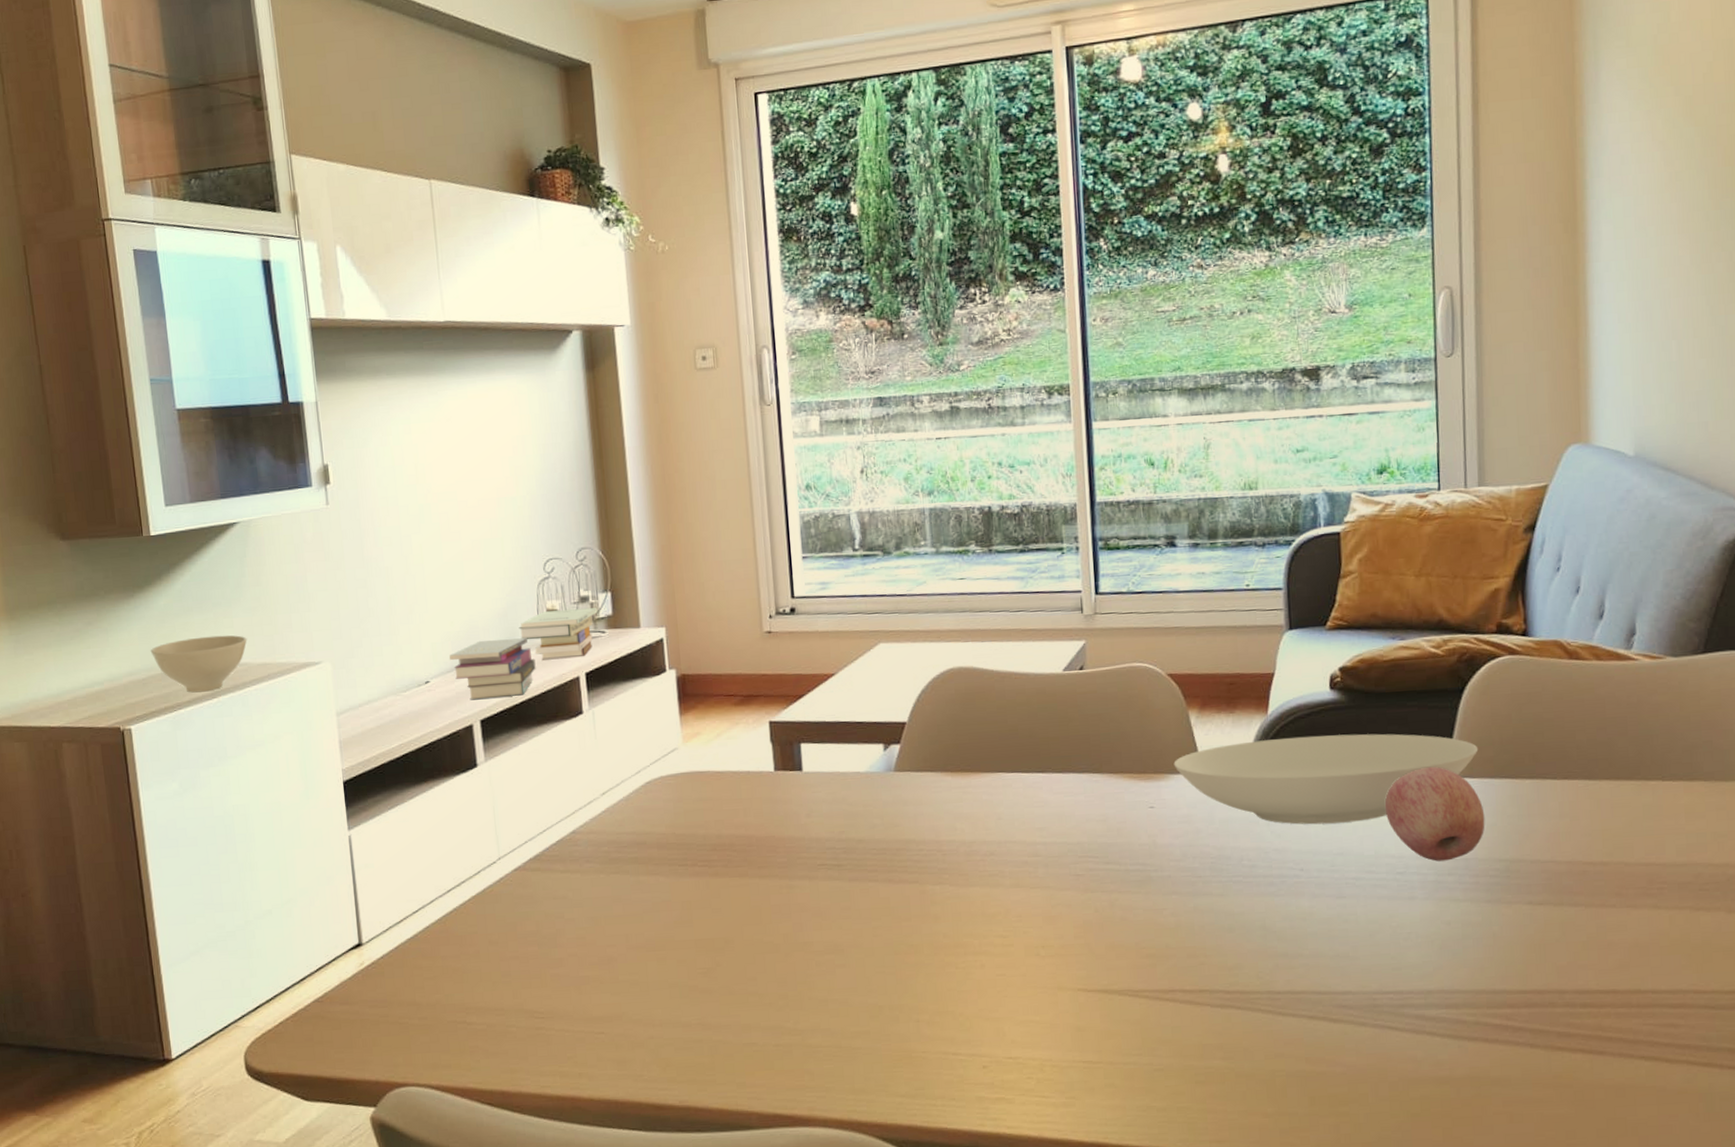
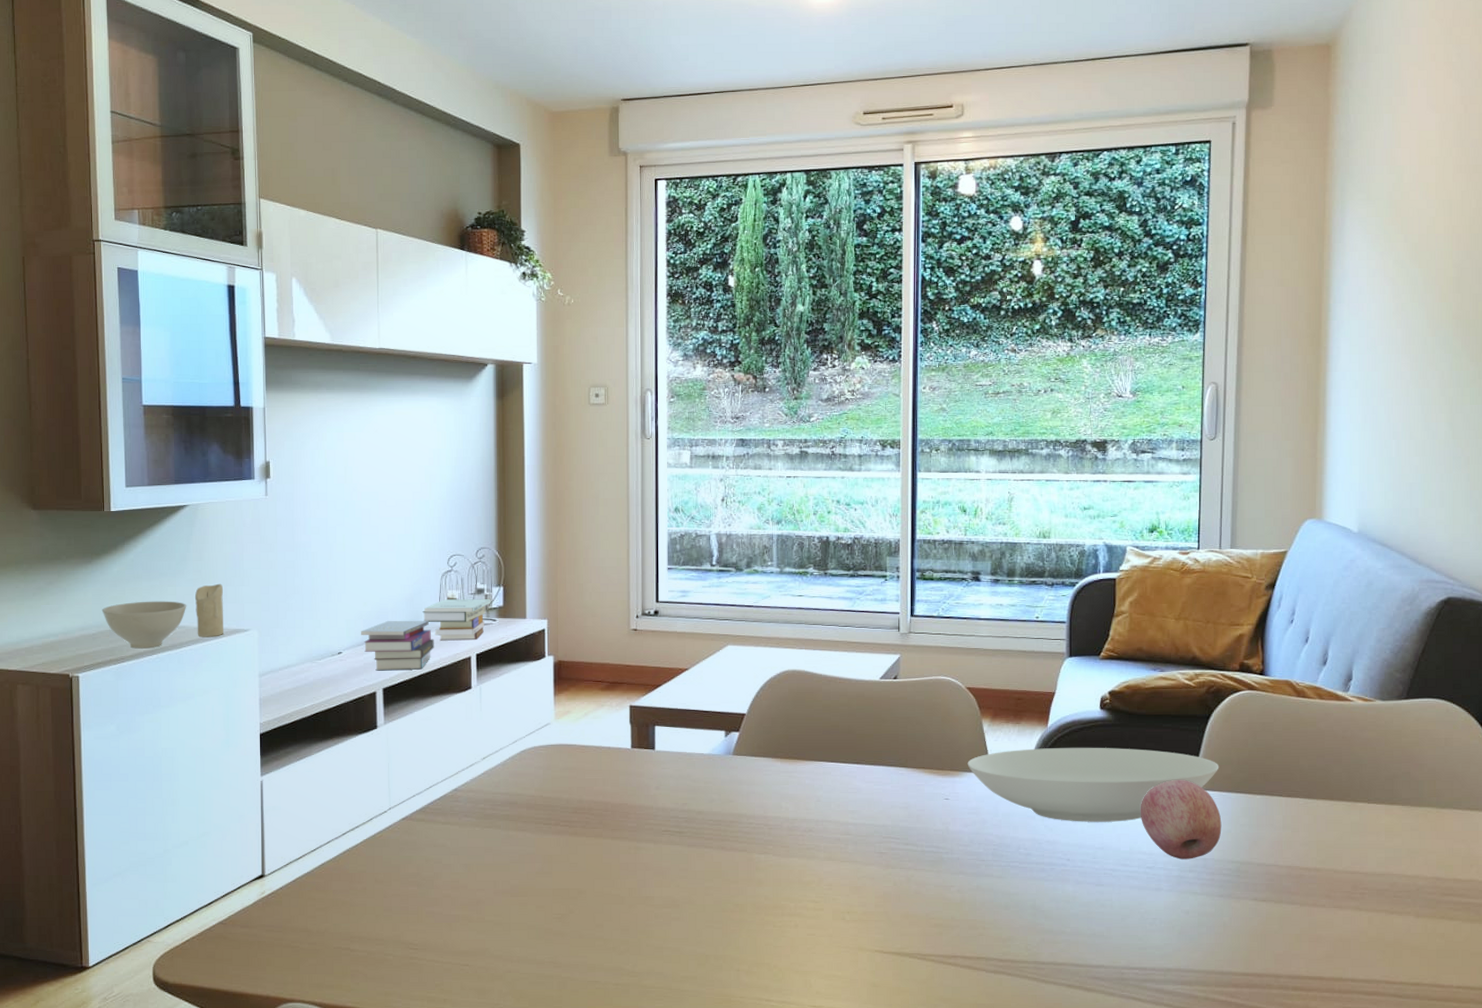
candle: none [255,610,292,675] -> present [194,583,223,637]

